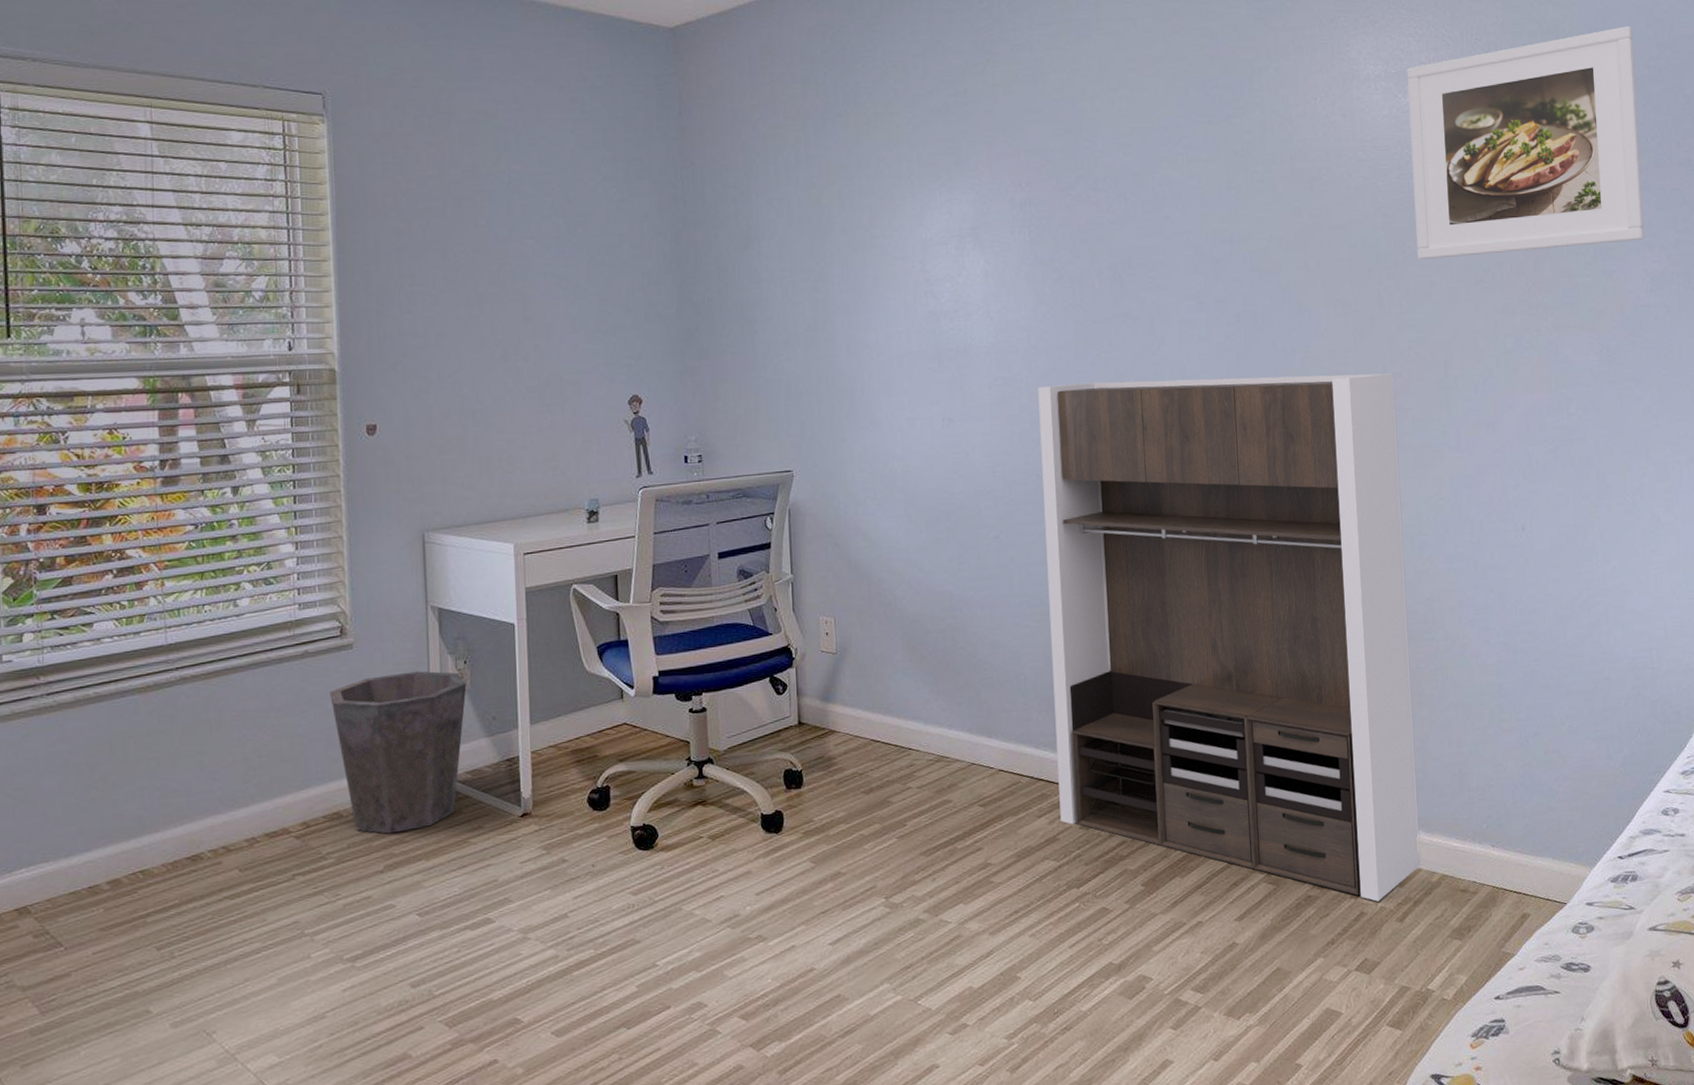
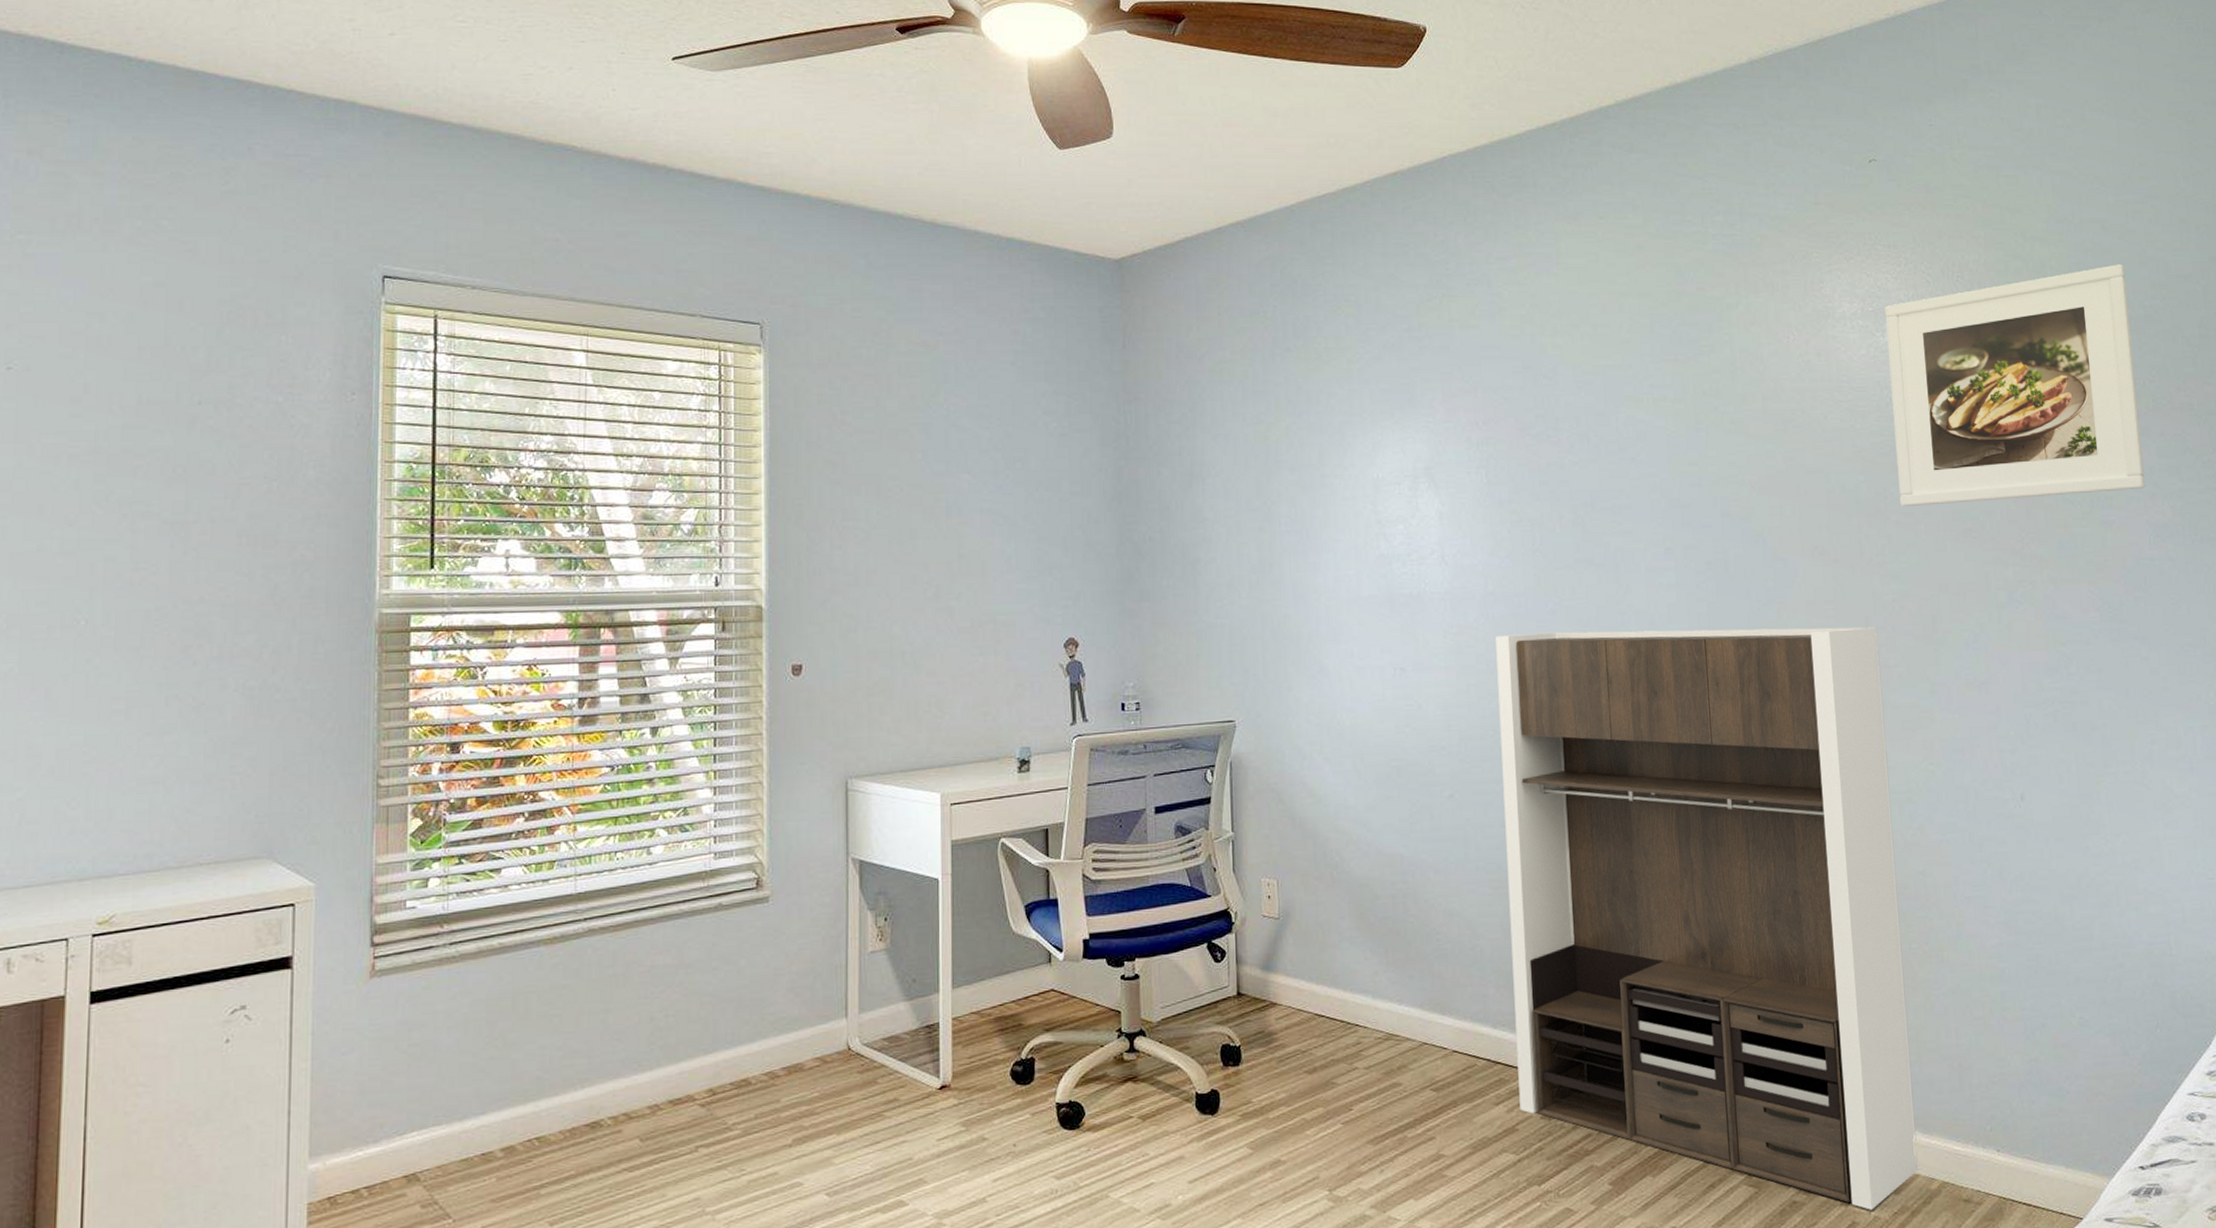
waste bin: present [330,671,467,834] -> none [743,927,886,1104]

